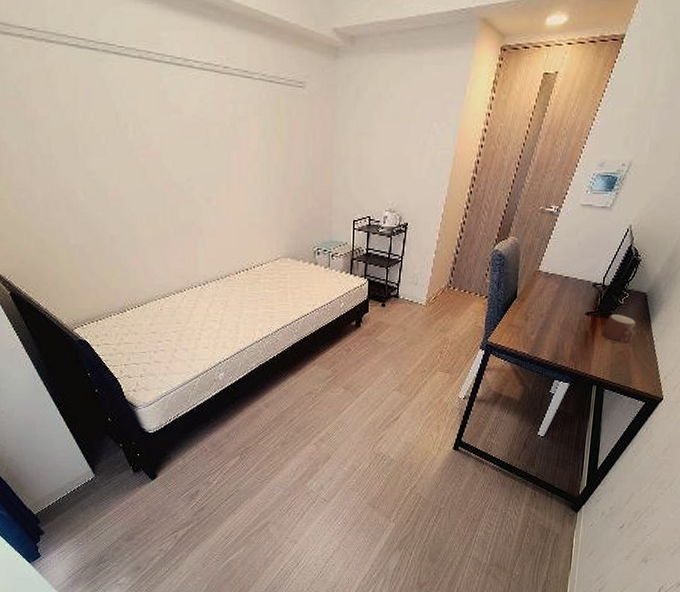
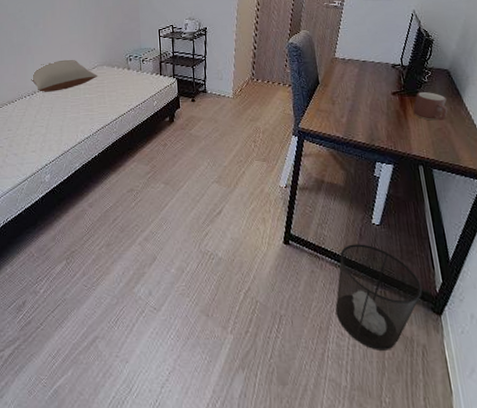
pillow: none [202,246,281,283] -> present [31,59,98,92]
waste bin: none [489,452,567,537] -> present [335,244,422,350]

